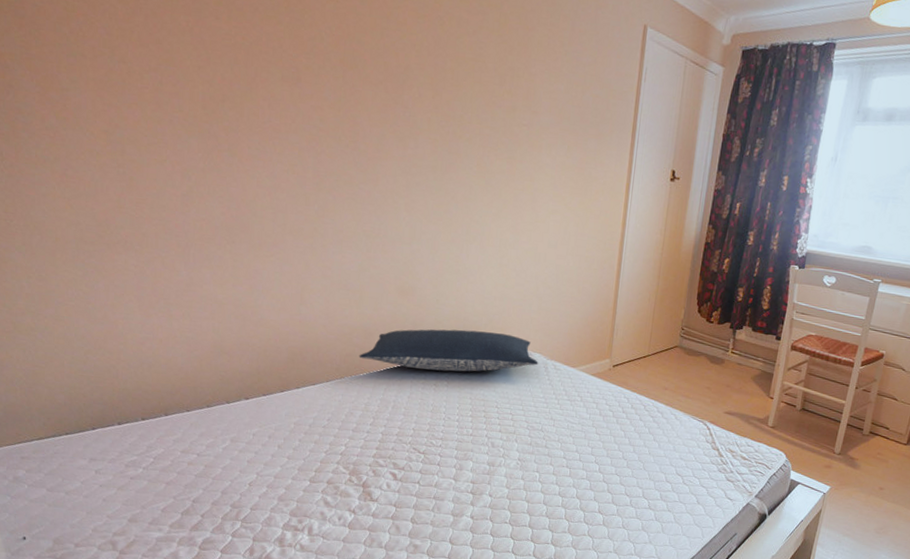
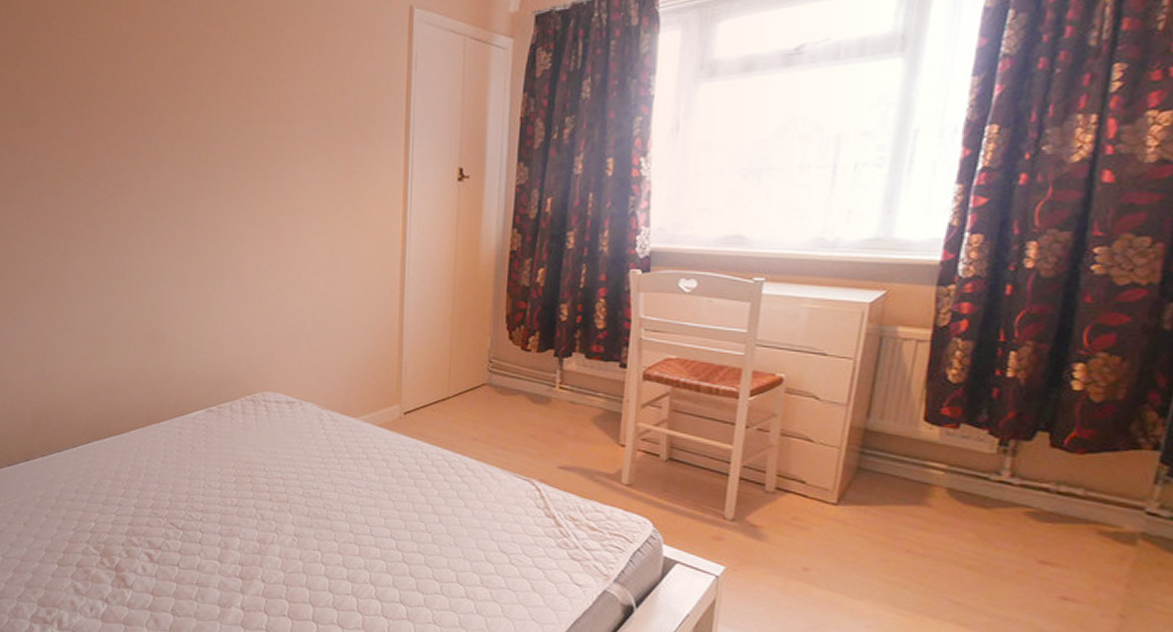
pillow: present [359,329,539,372] -> none [106,379,311,430]

